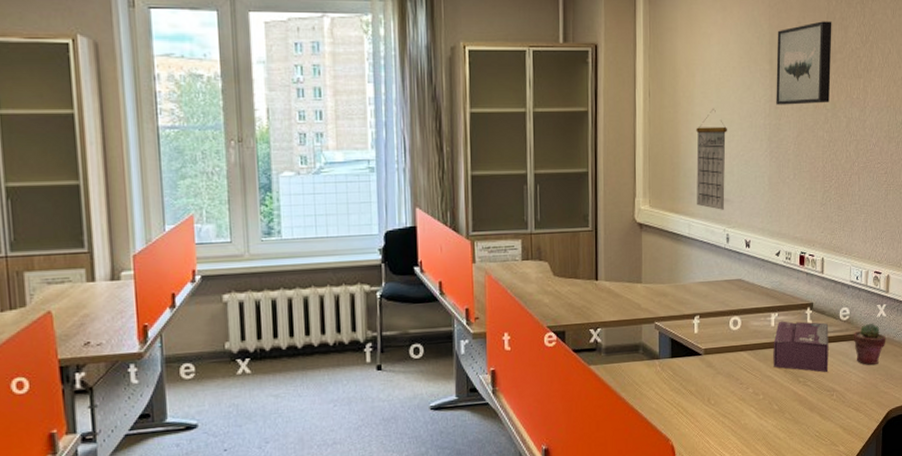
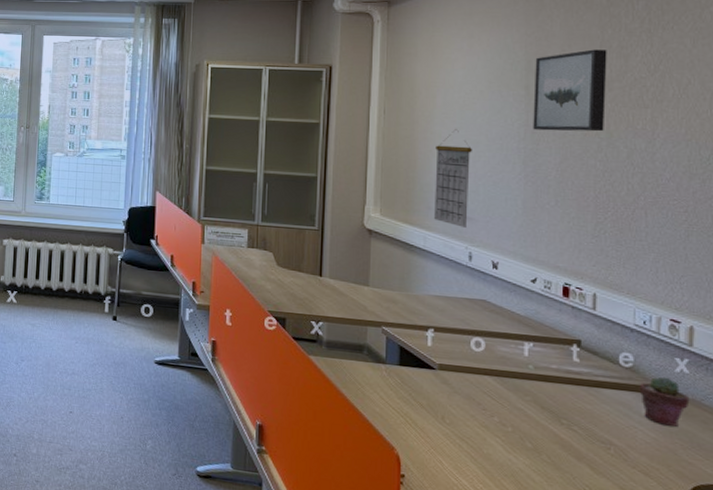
tissue box: present [773,320,829,372] -> none [526,352,603,420]

